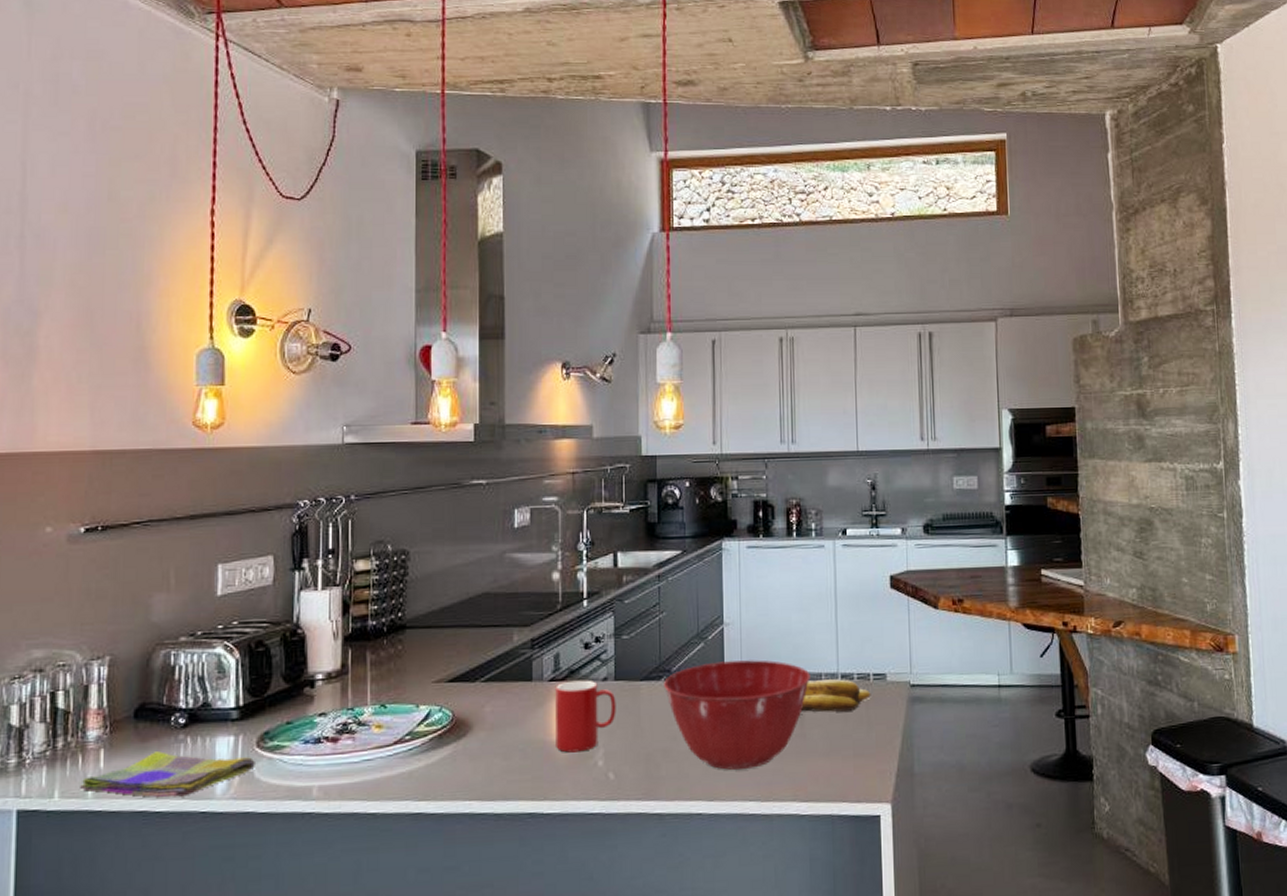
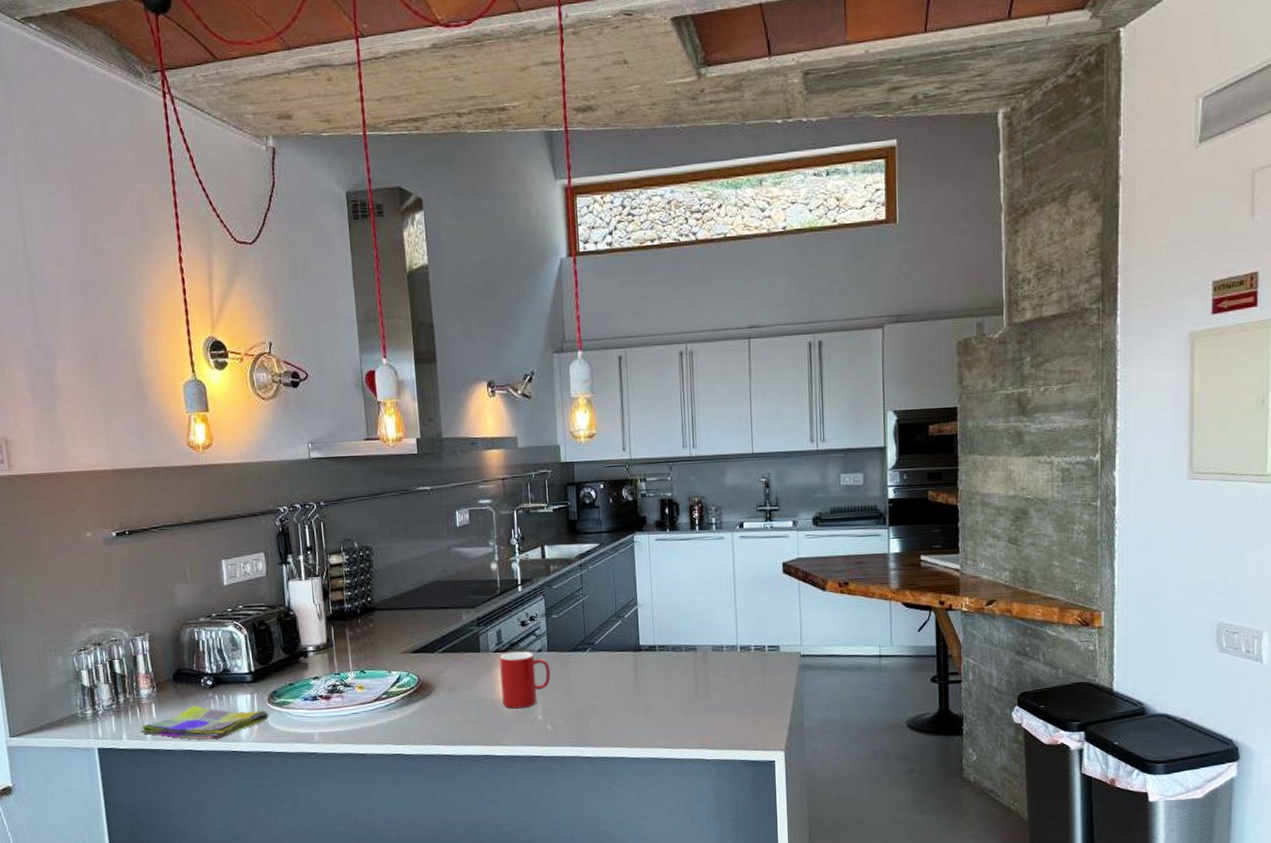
mixing bowl: present [663,660,811,770] -> none [588,634,714,723]
banana: present [801,679,871,712] -> none [706,650,766,678]

